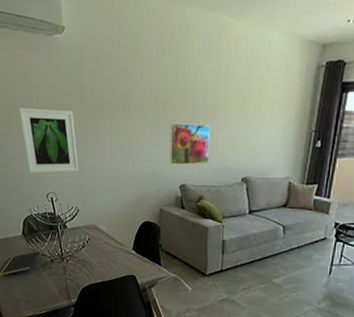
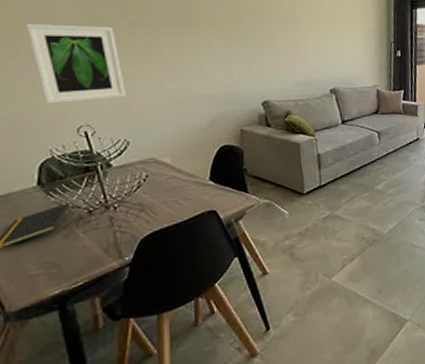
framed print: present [169,122,210,165] -> none [243,37,293,81]

